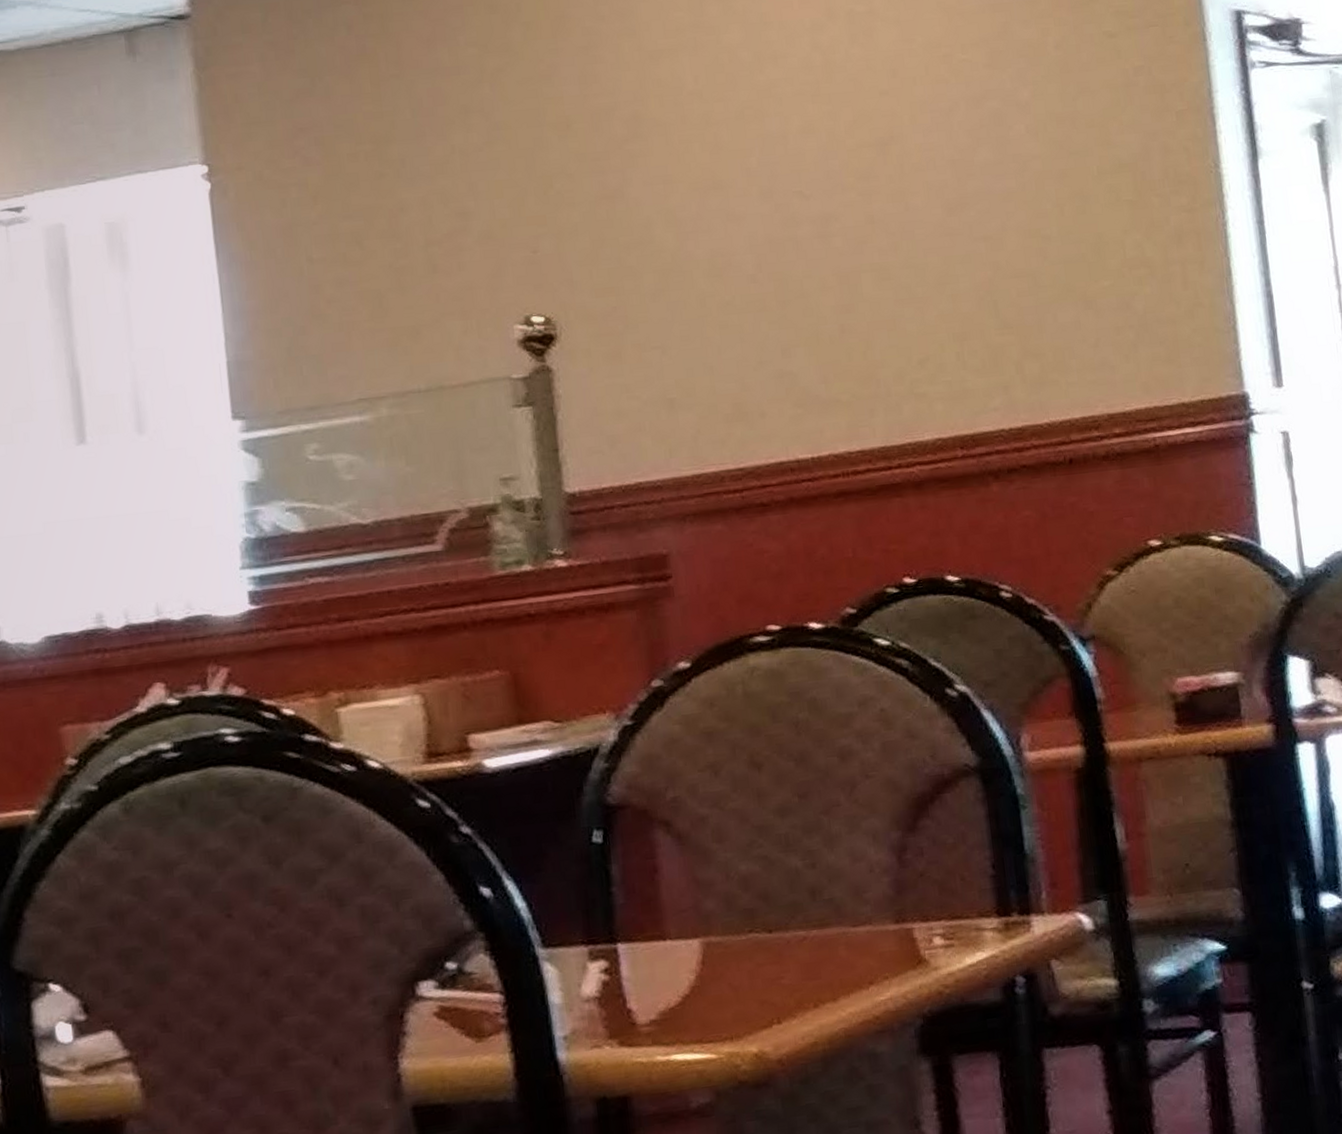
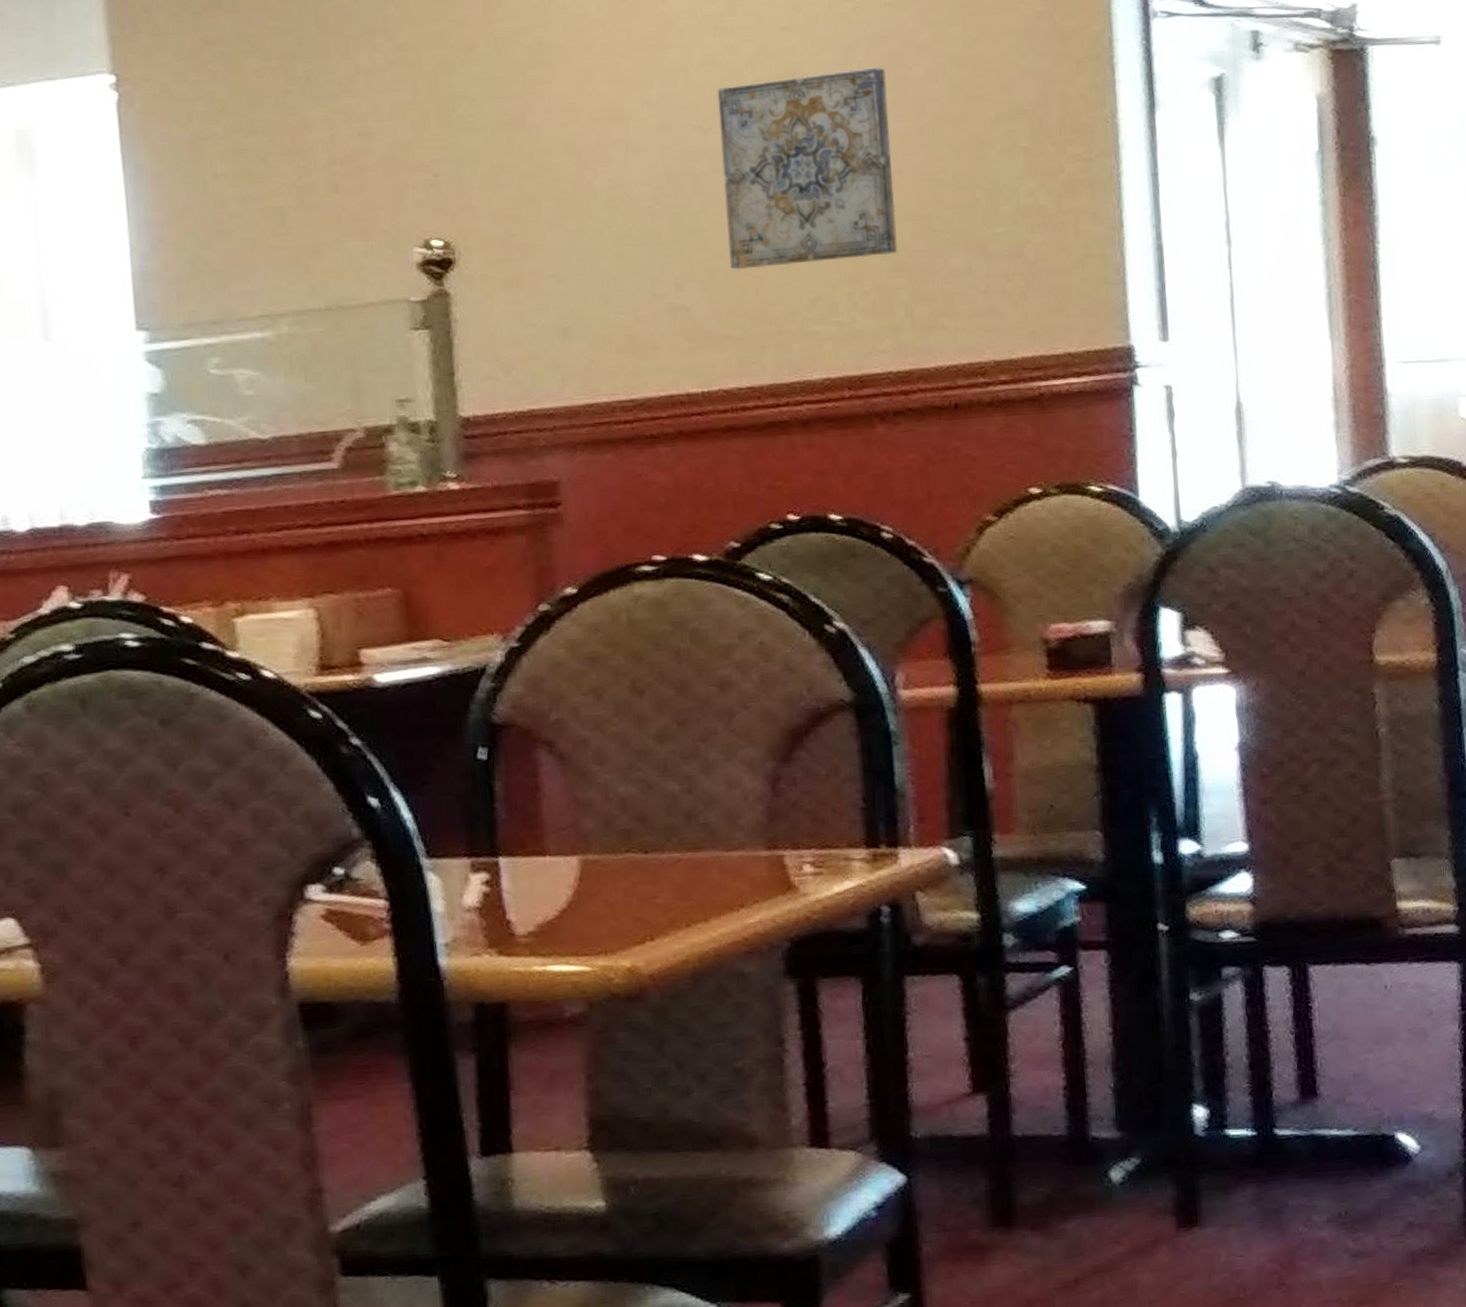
wall art: none [817,127,1005,334] -> present [717,67,898,270]

